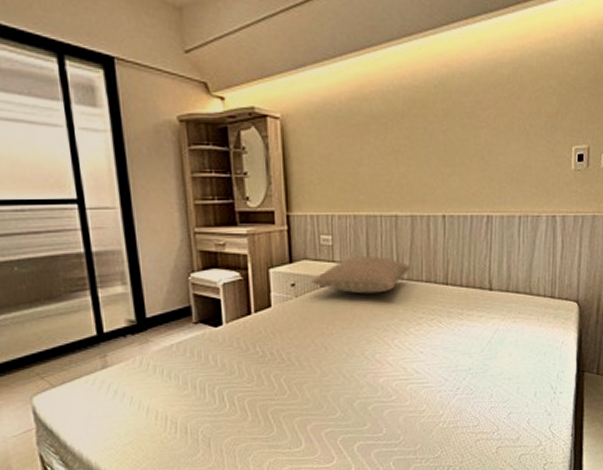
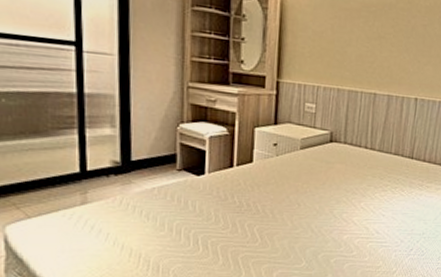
pillow: present [311,255,410,294] -> none [292,125,382,160]

